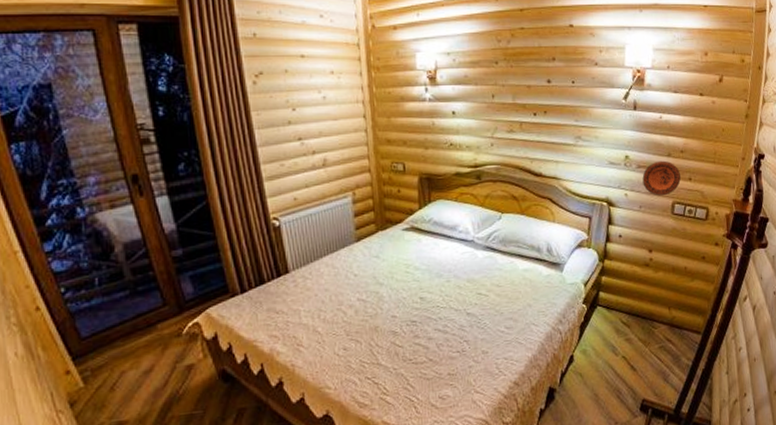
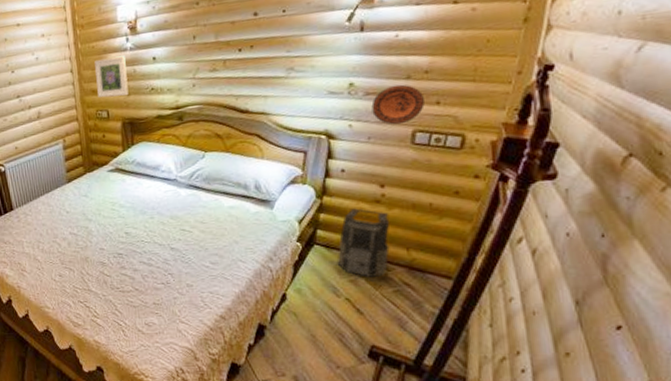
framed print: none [391,106,427,150] -> present [95,55,129,98]
backpack: none [616,271,657,336] -> present [338,208,390,277]

